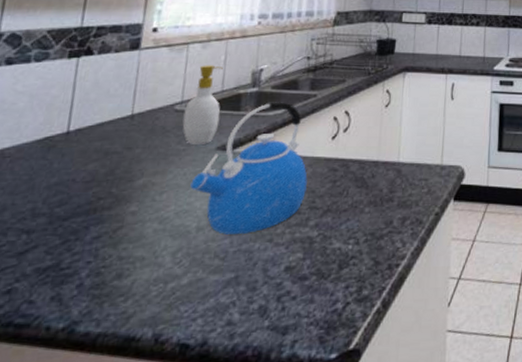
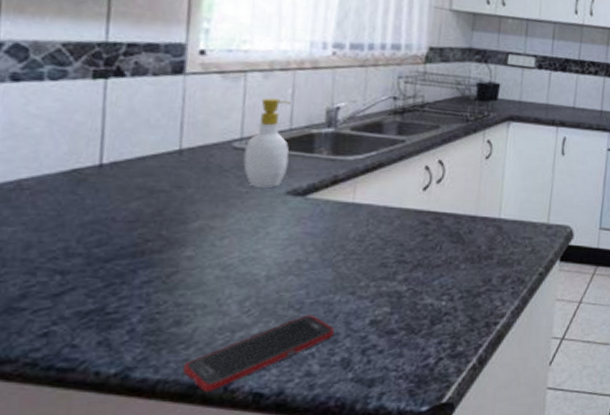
cell phone: none [121,263,254,344] -> present [183,315,334,391]
kettle: present [190,101,308,234] -> none [256,144,395,285]

